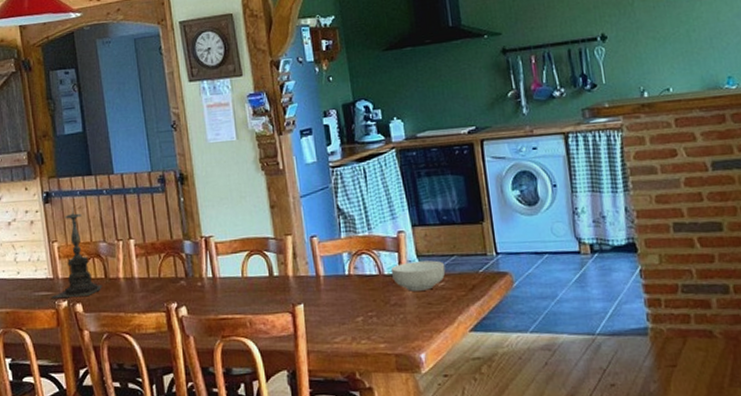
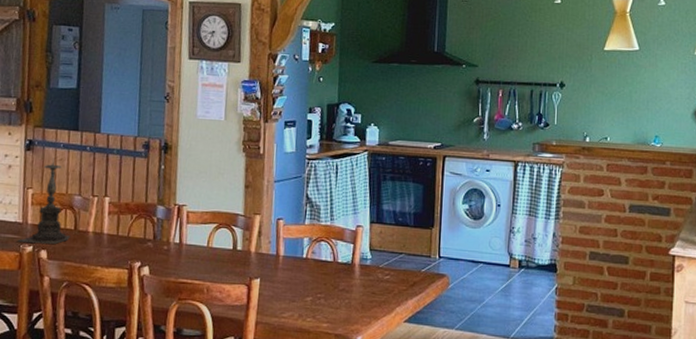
cereal bowl: present [390,260,446,291] -> none [344,254,393,281]

